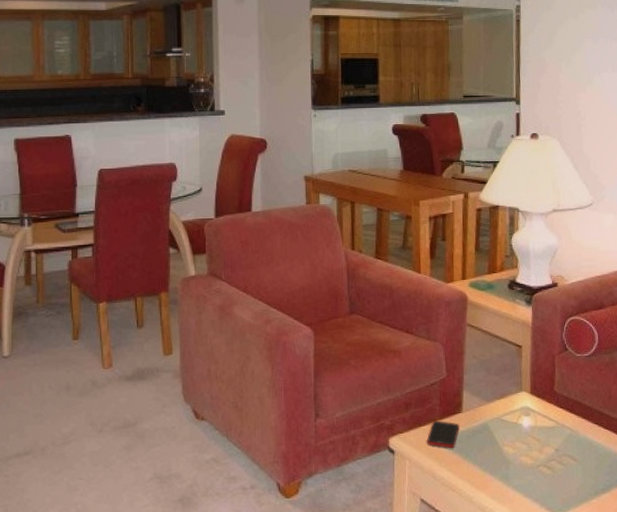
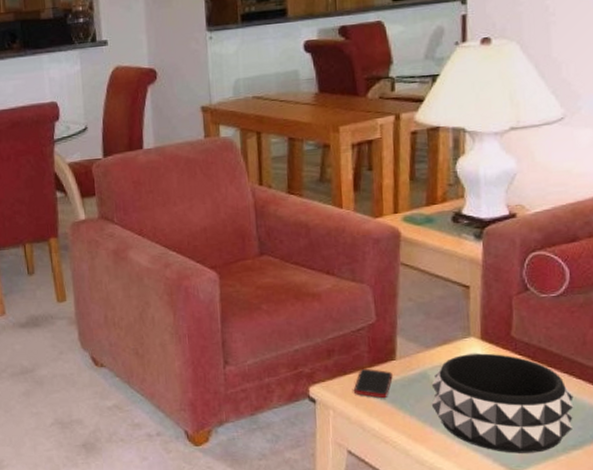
decorative bowl: none [491,406,603,498] -> present [431,353,574,453]

